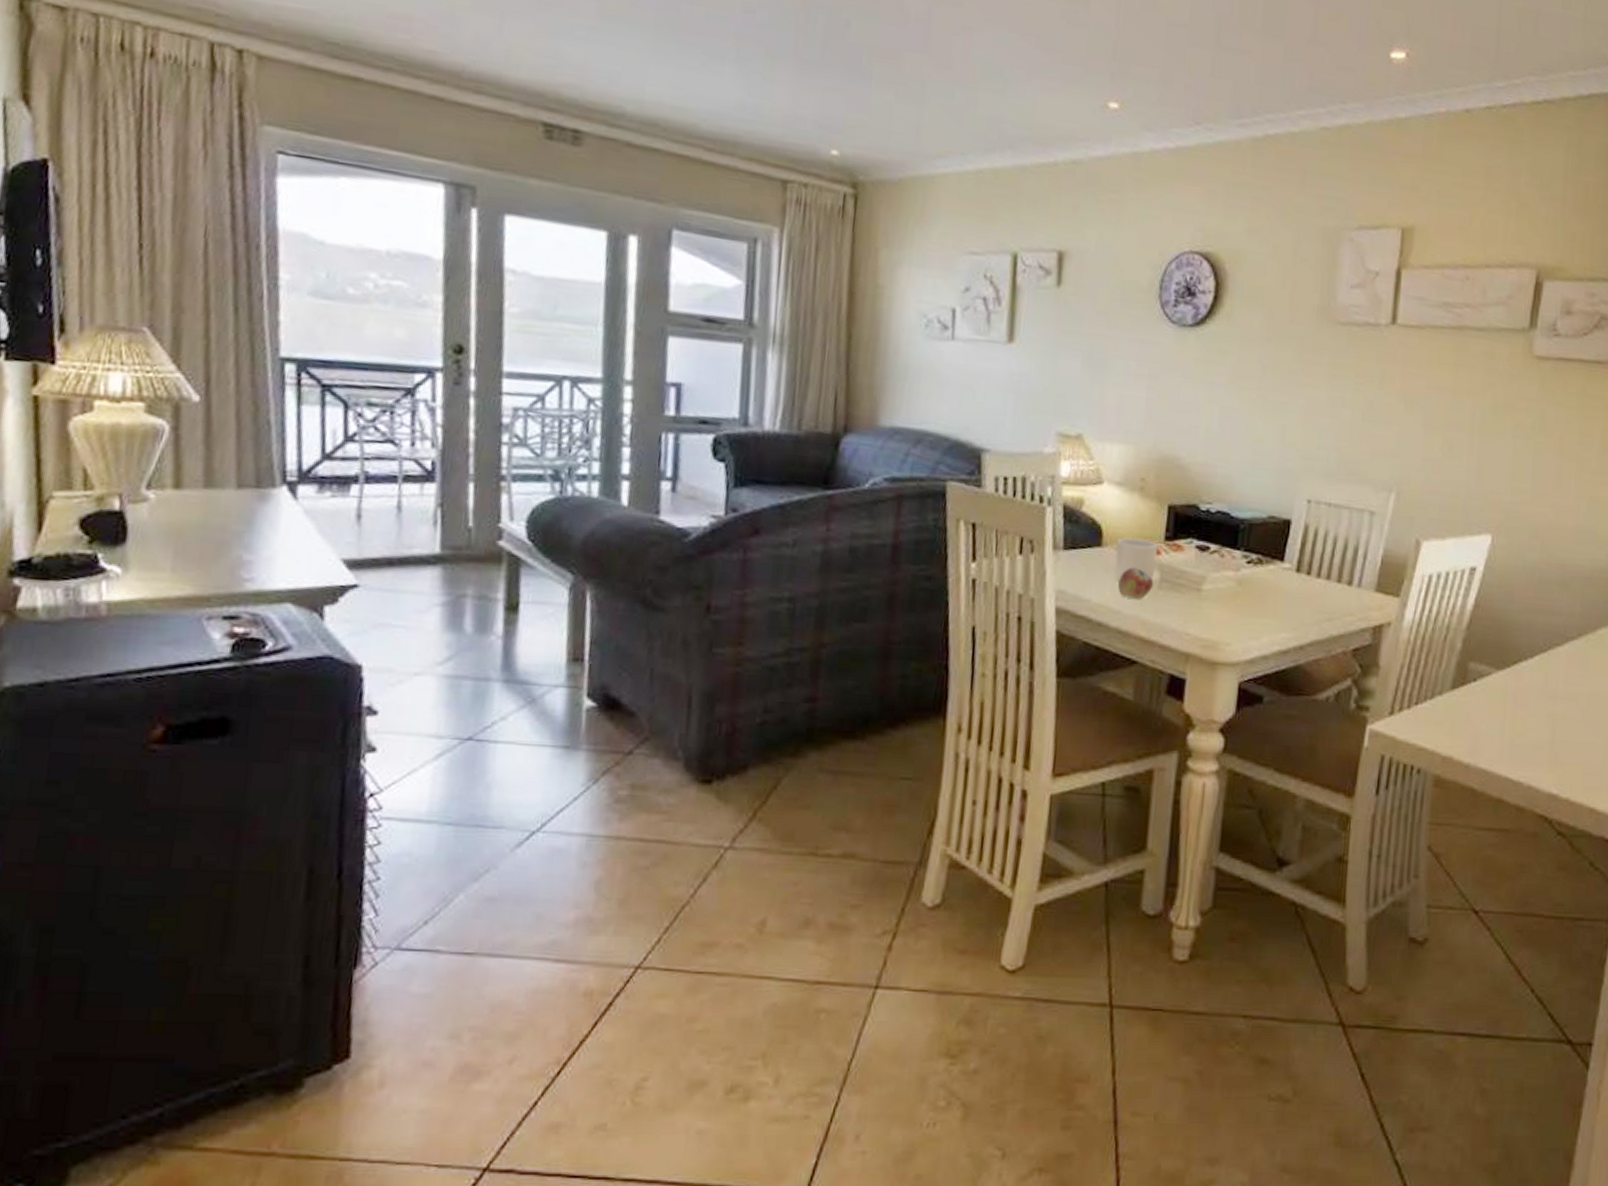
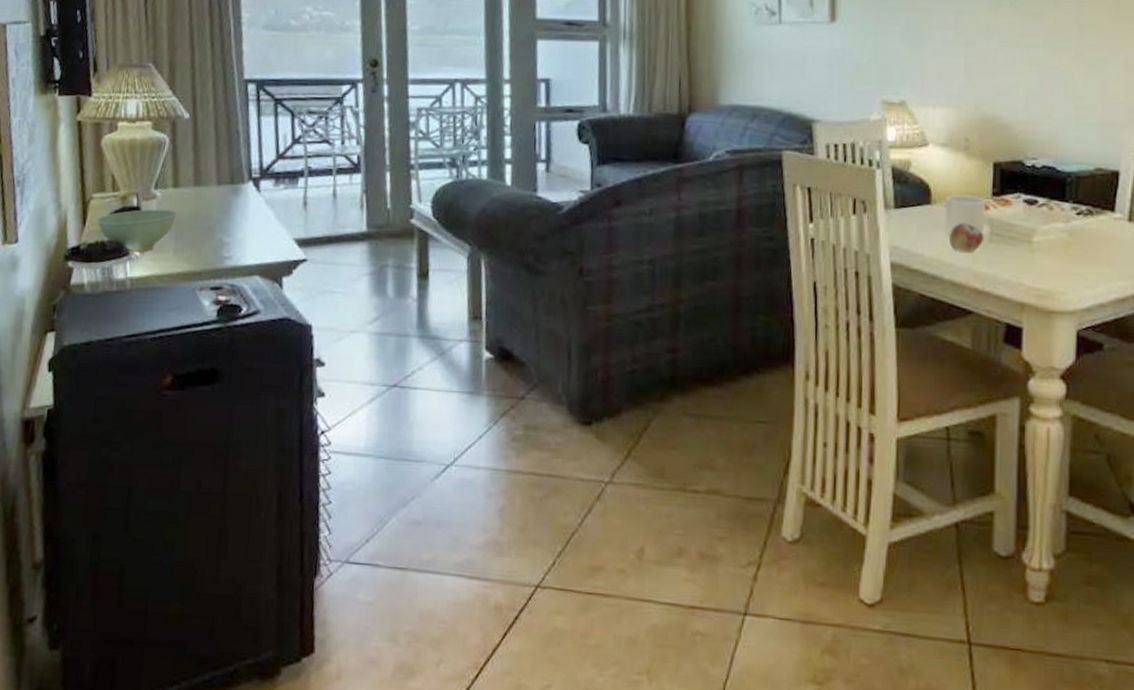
bowl: none [57,514,178,570] -> present [96,209,177,253]

